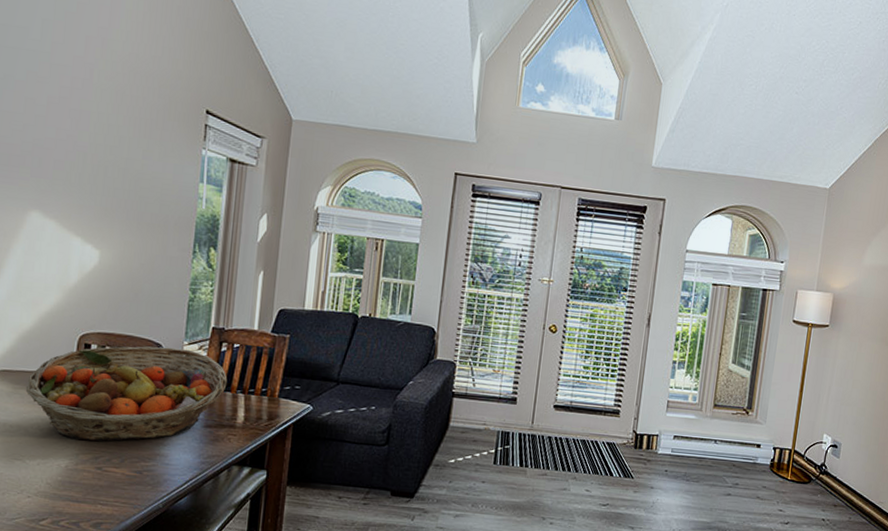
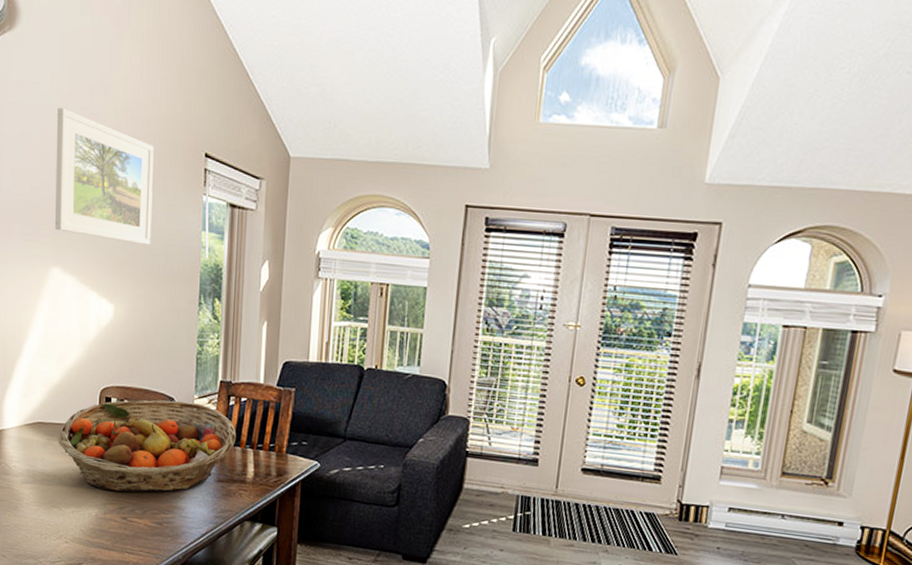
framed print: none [36,54,152,193] -> present [54,108,154,245]

